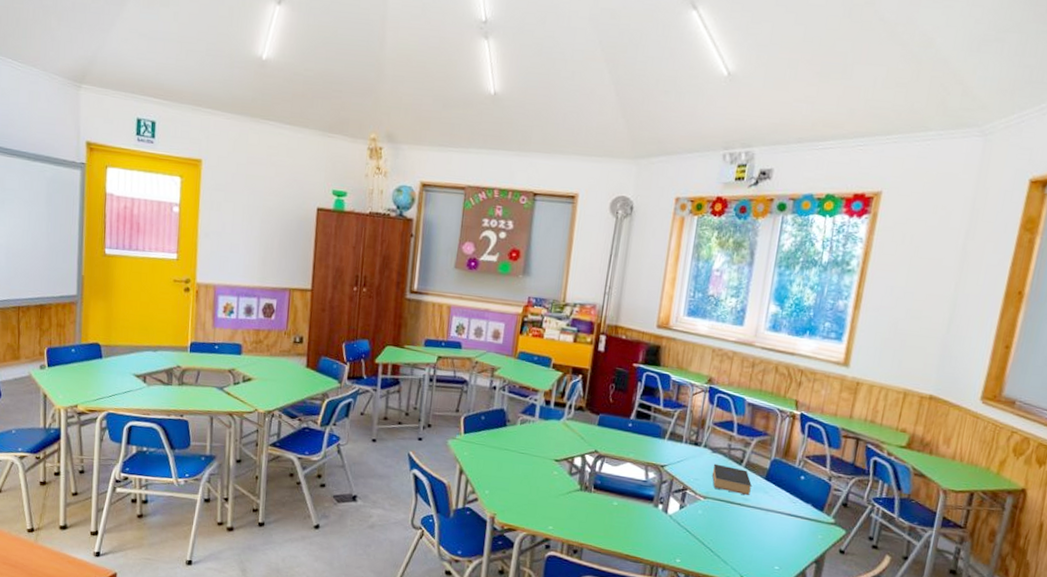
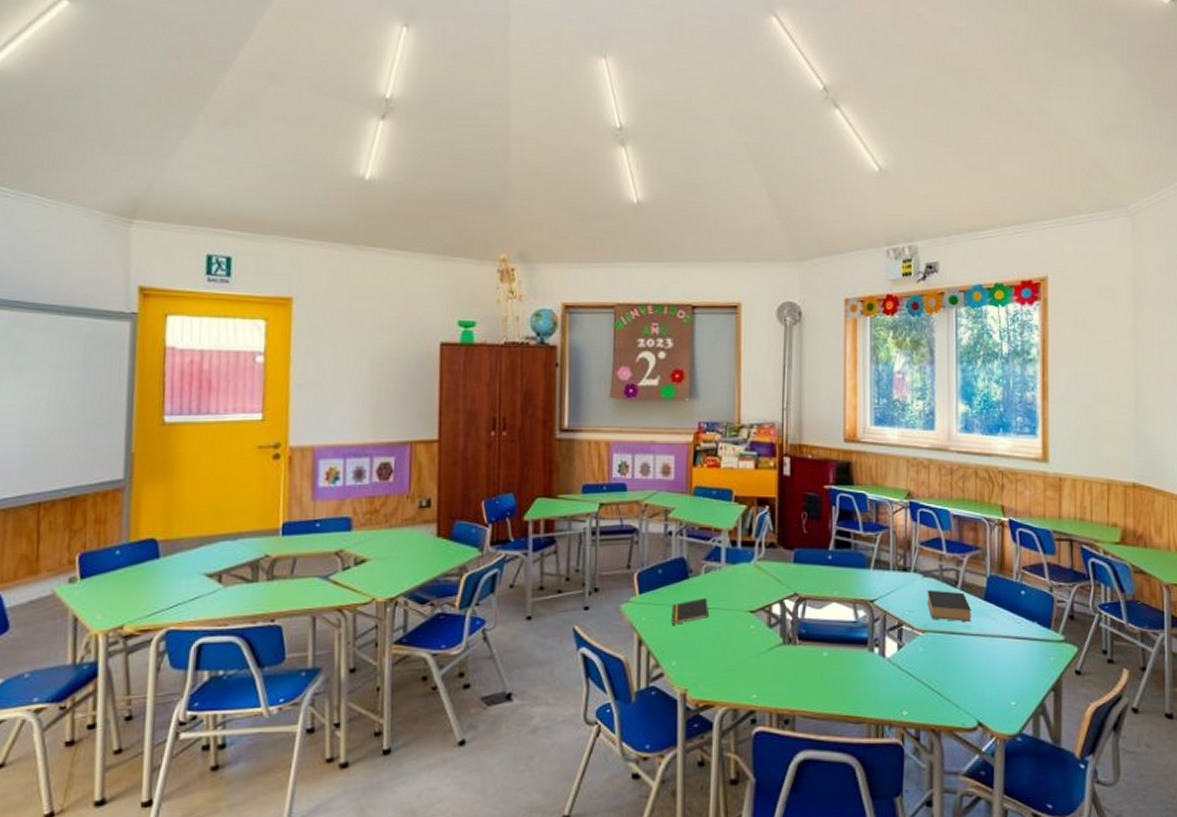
notepad: none [488,443,521,462] -> present [671,597,708,625]

